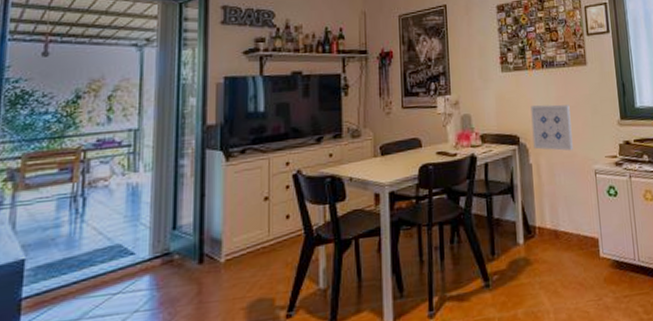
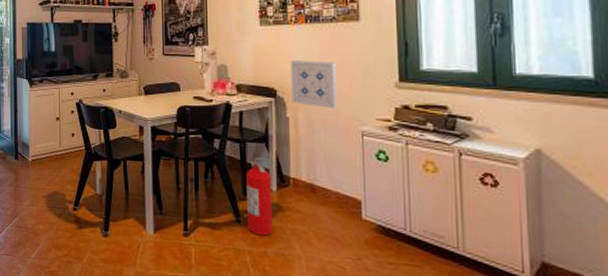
fire extinguisher: none [494,210,522,298] -> present [246,158,272,236]

